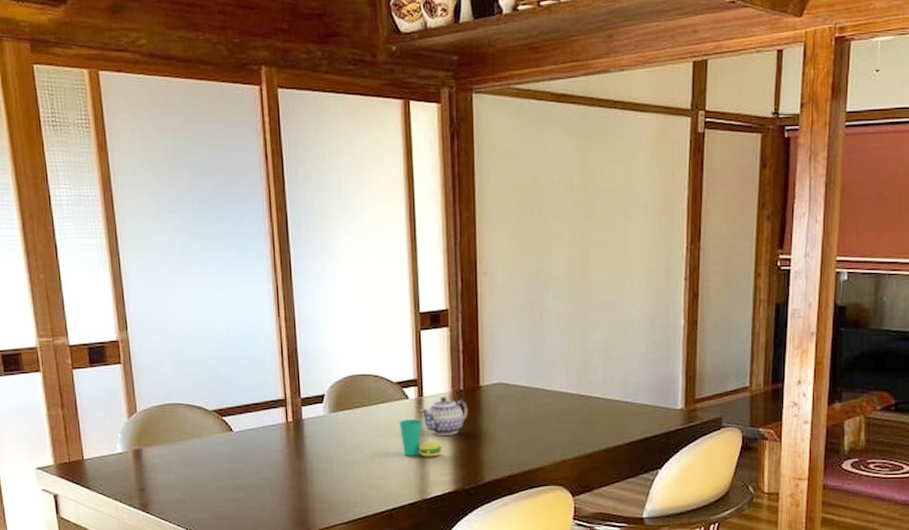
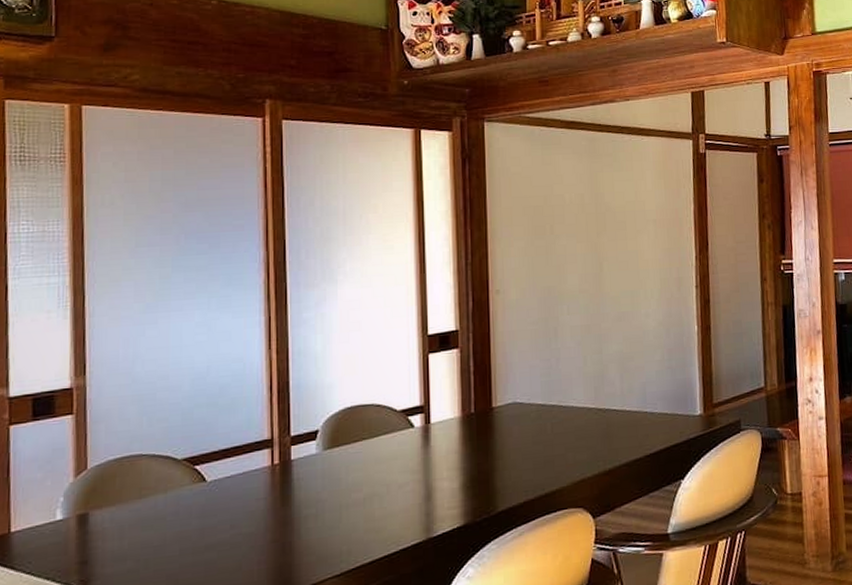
cup: present [399,419,443,457] -> none [403,449,451,491]
teapot: present [419,396,468,436] -> none [426,421,480,465]

